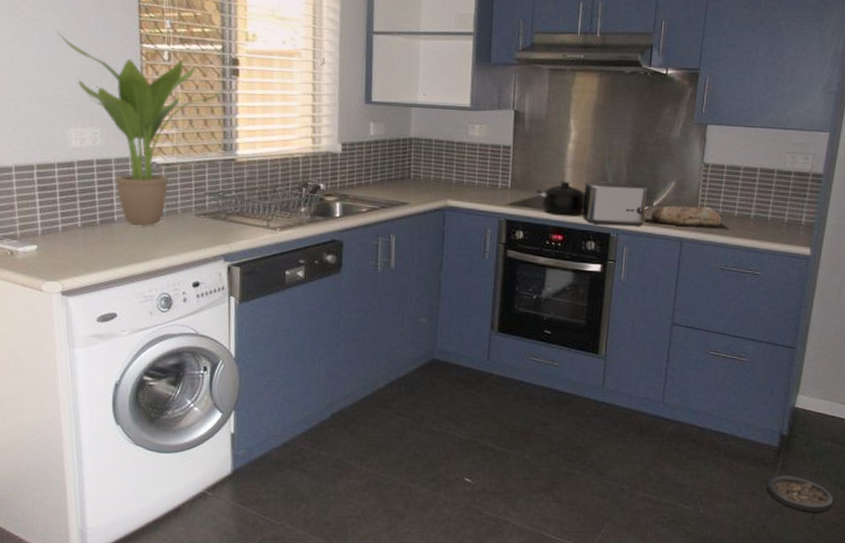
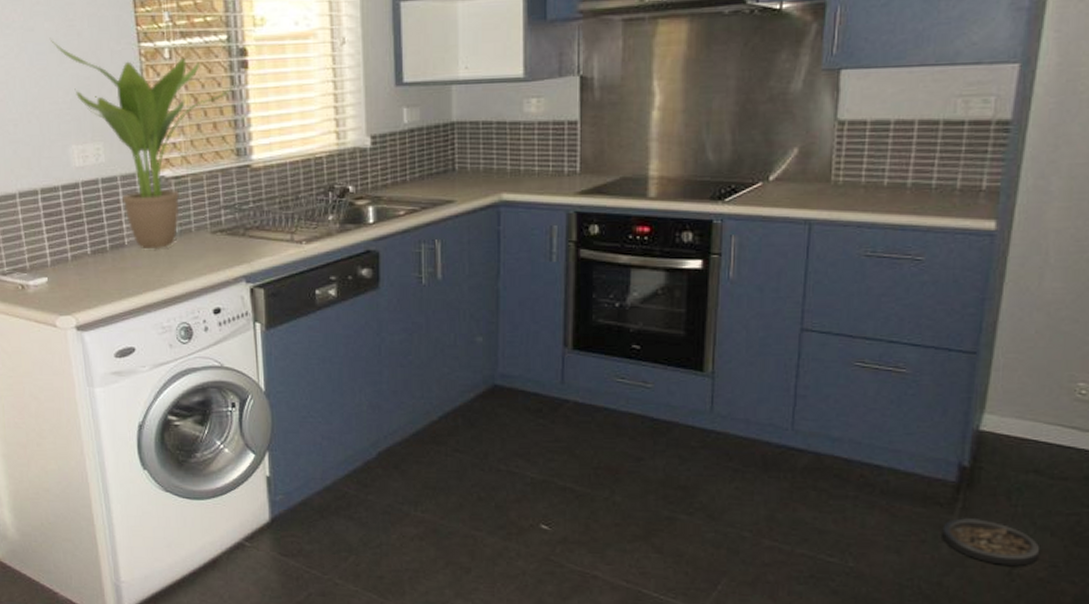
saucepan: present [536,181,586,218] -> none [613,158,678,204]
toaster: present [582,180,650,227] -> none [674,153,764,212]
bread loaf: present [644,205,730,229] -> none [758,177,877,206]

